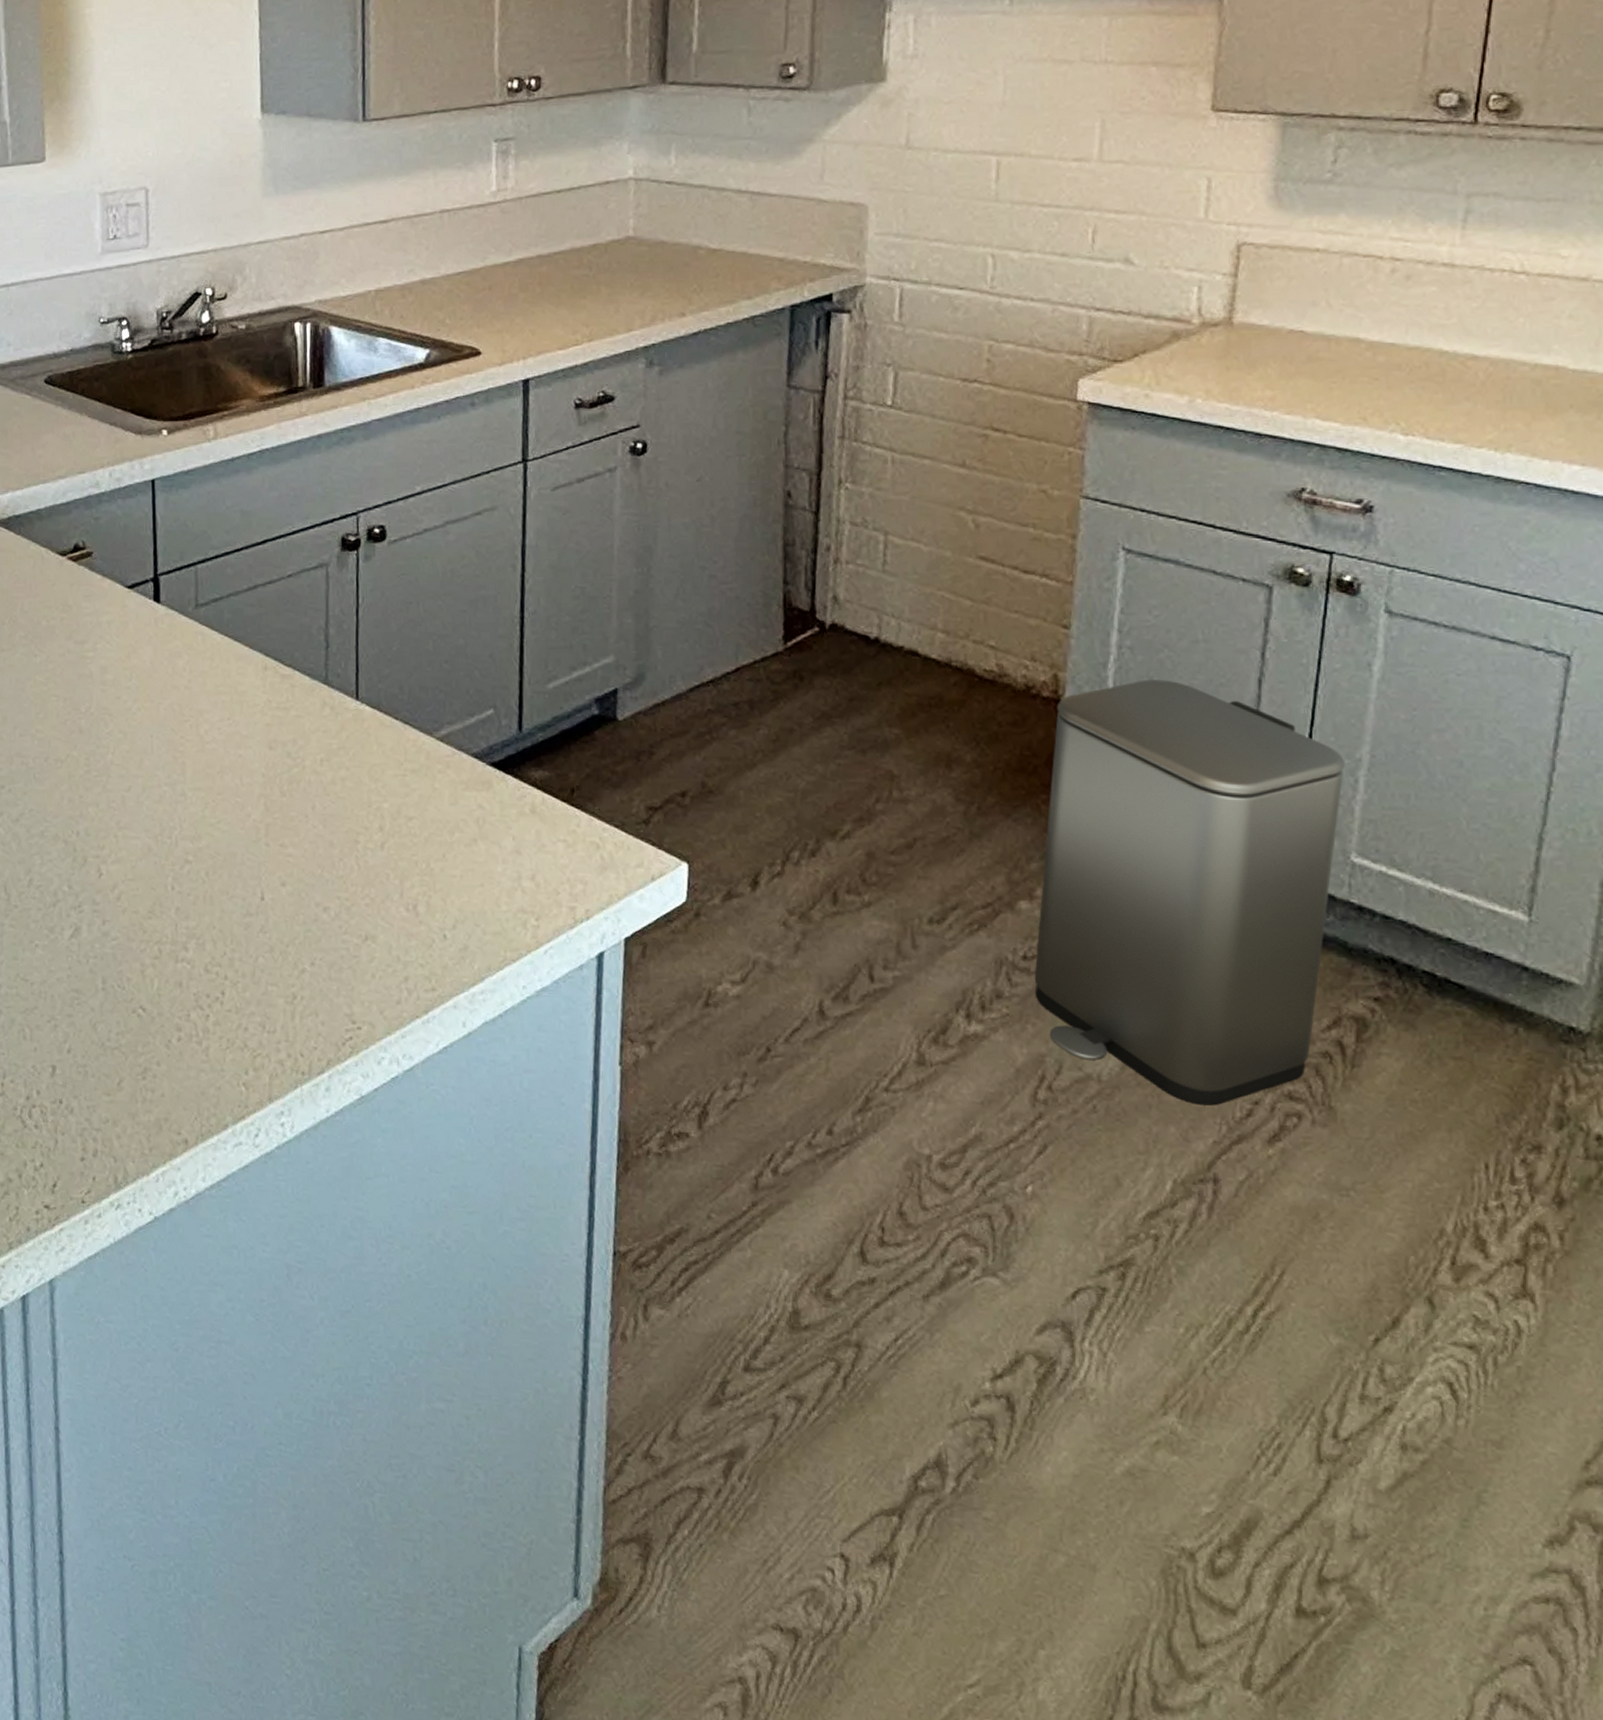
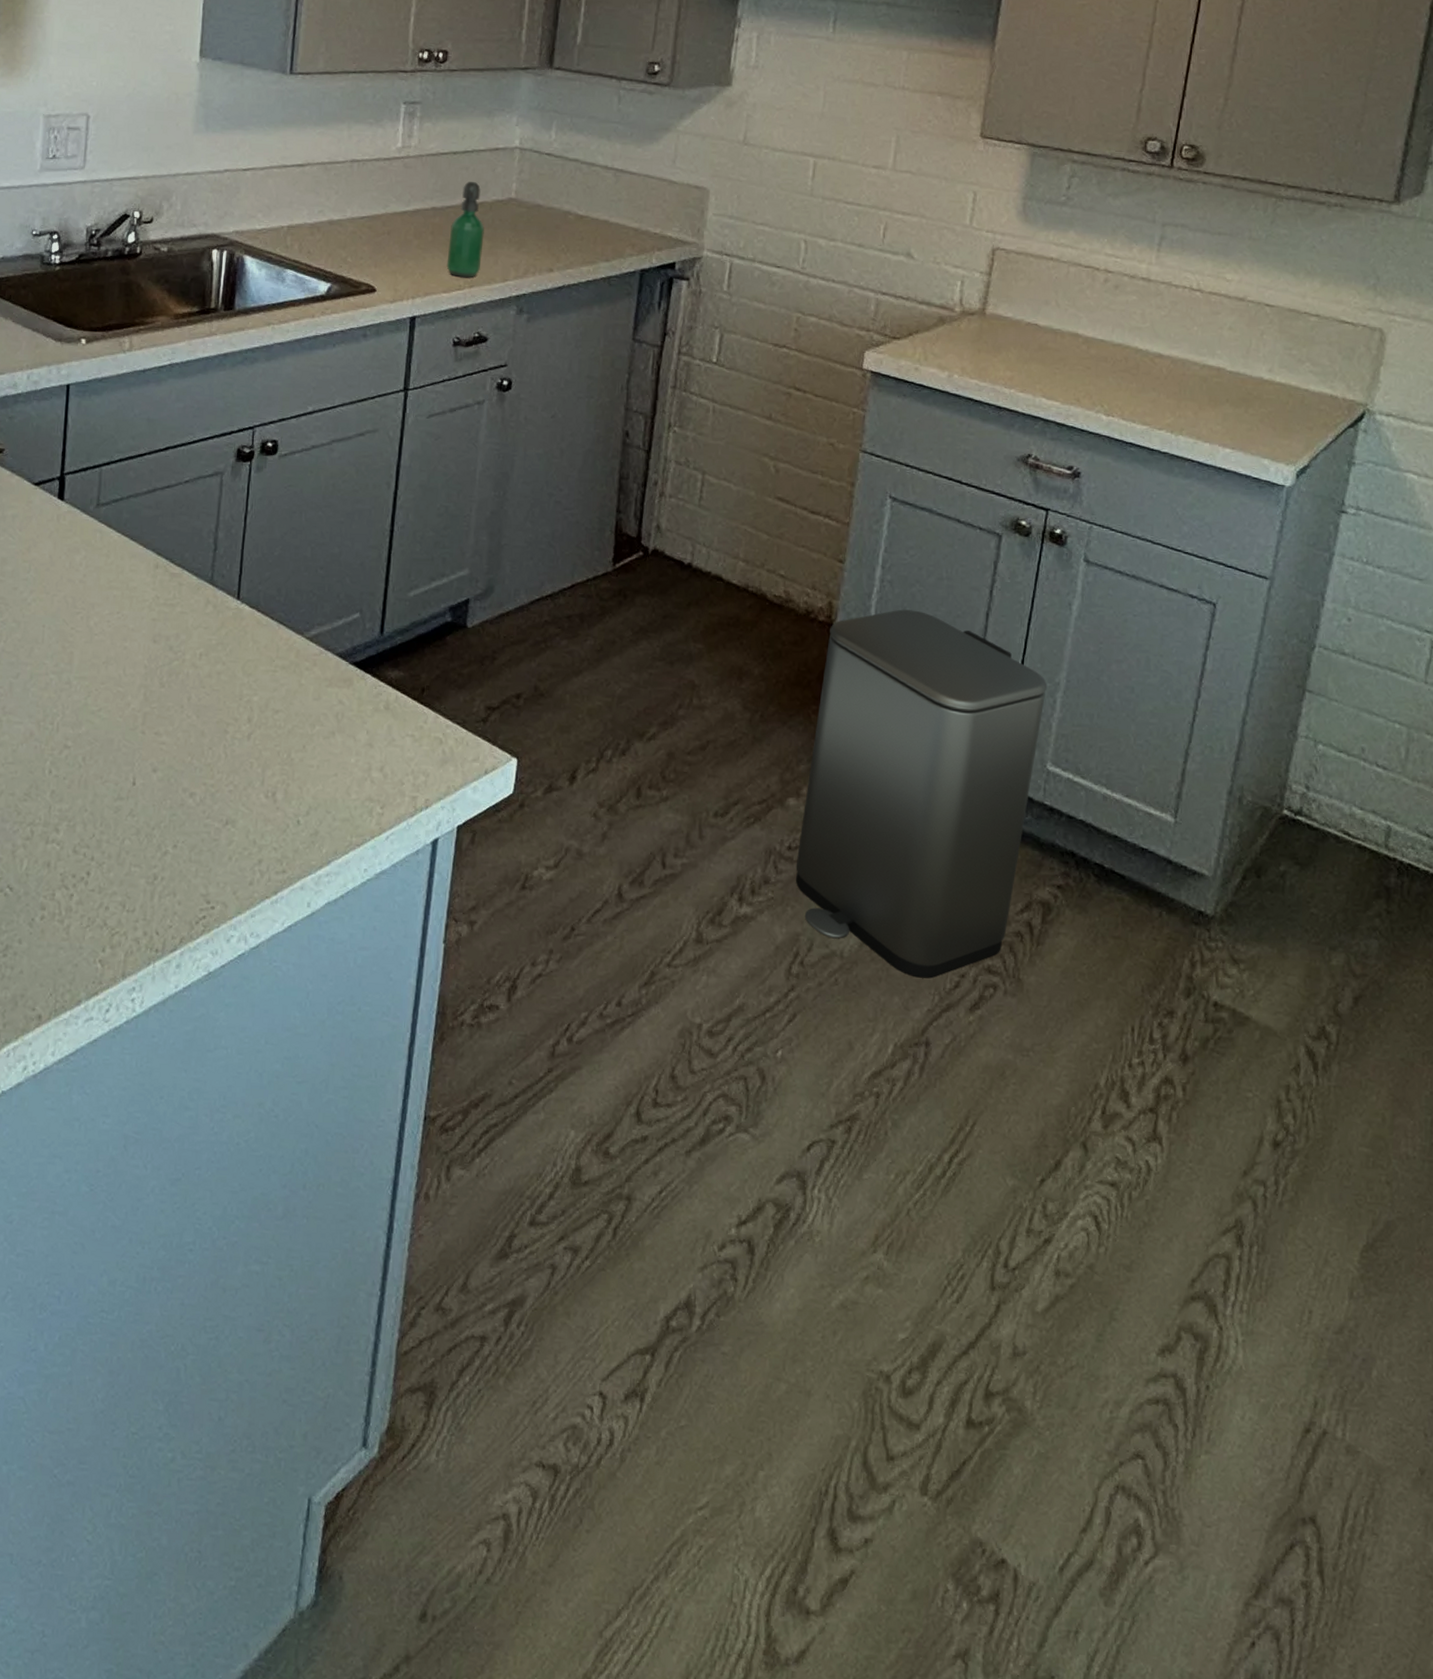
soap dispenser: none [559,221,601,330] -> present [446,181,484,277]

